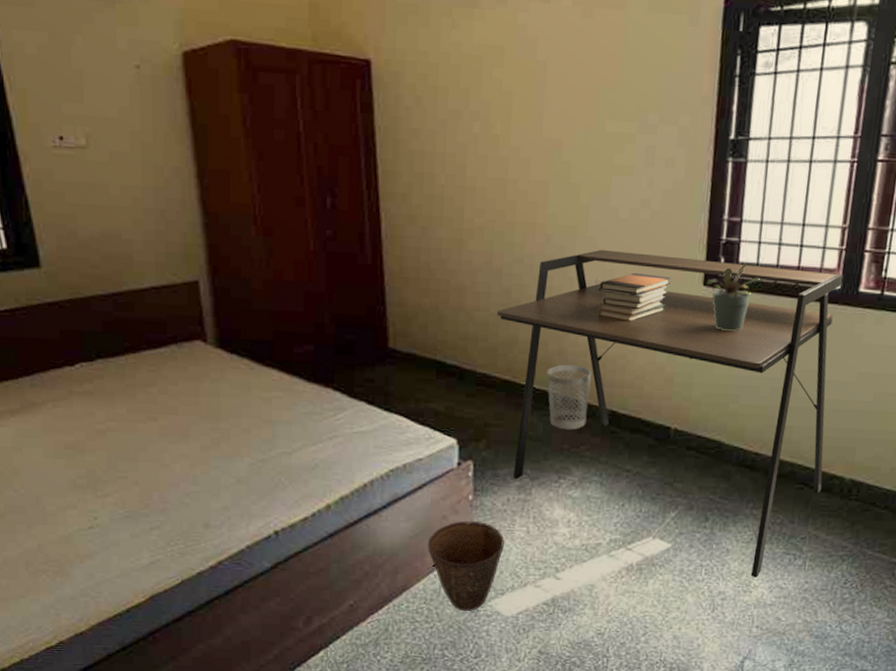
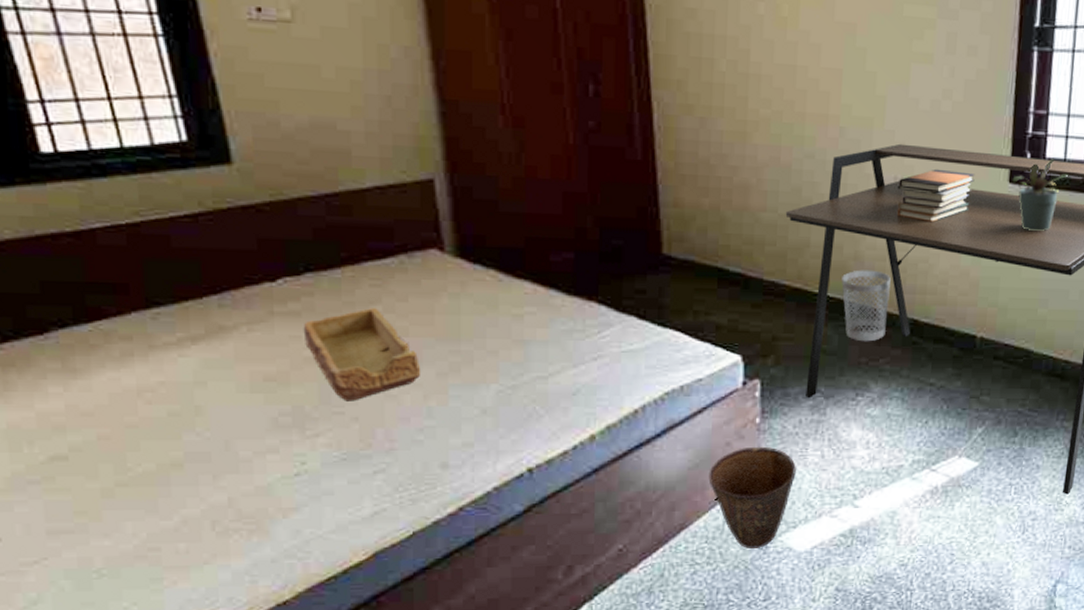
tray: none [95,390,187,468] -> present [303,308,420,402]

